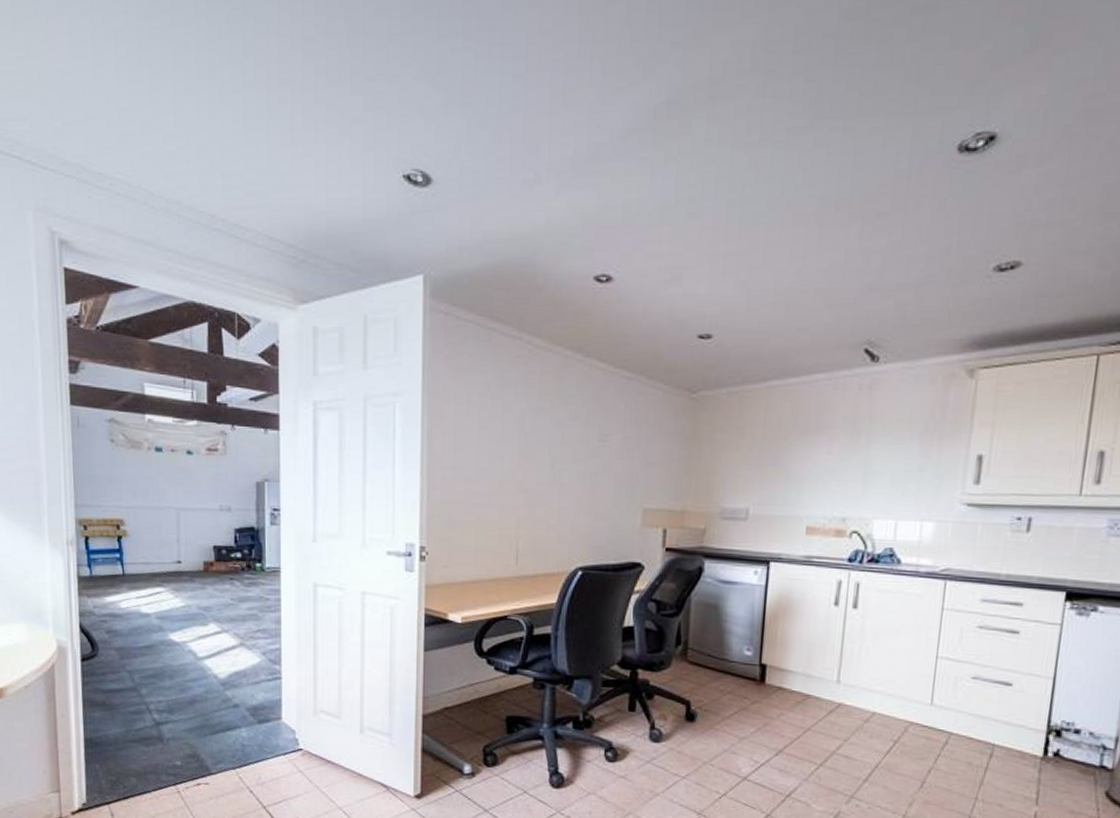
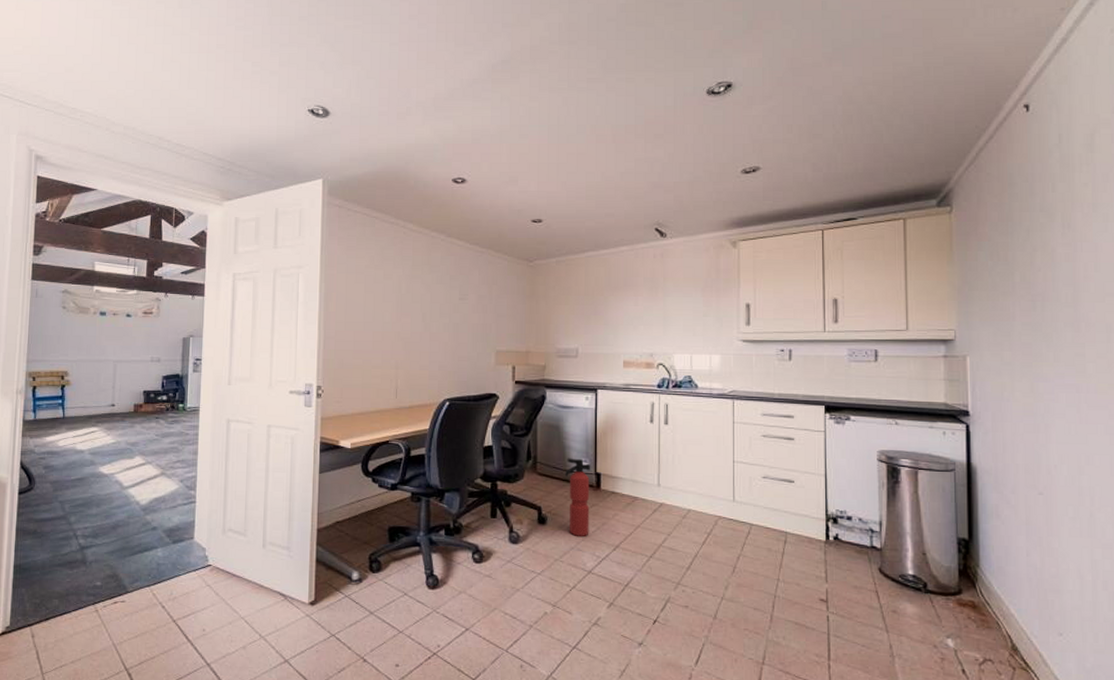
fire extinguisher: none [722,644,754,738] -> present [565,458,590,536]

